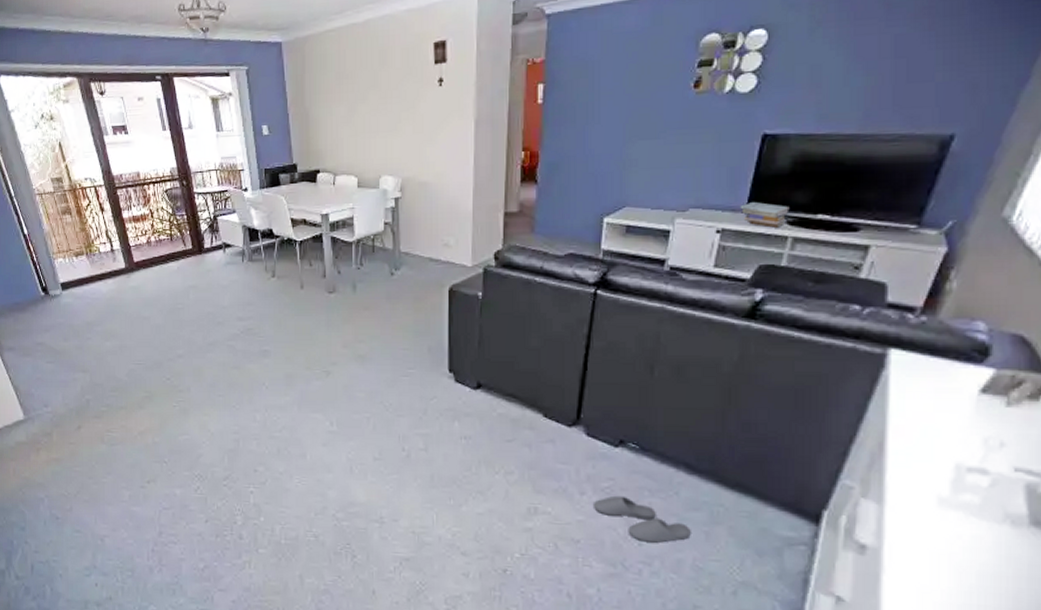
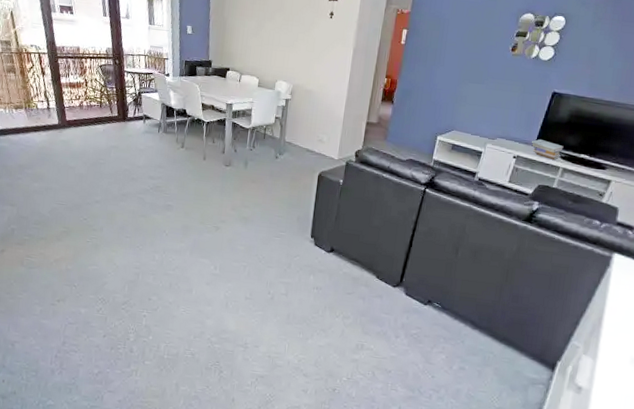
slippers: present [594,495,691,543] -> none [404,340,469,377]

